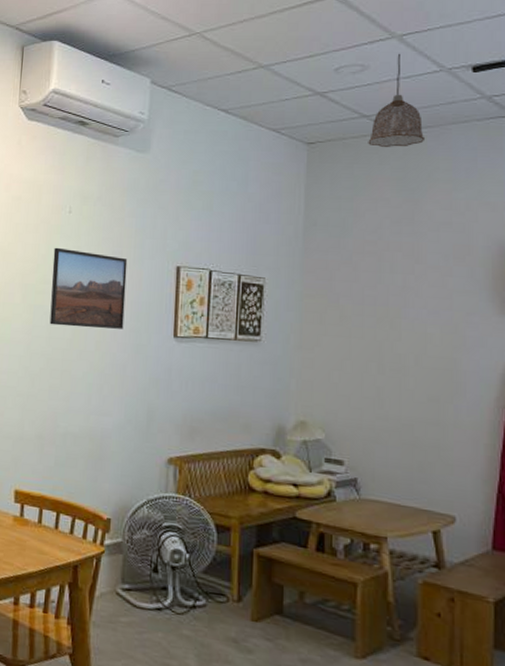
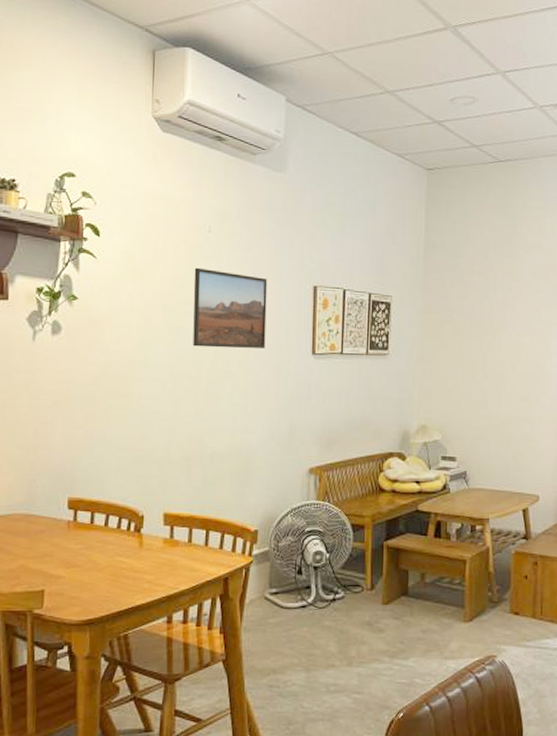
pendant lamp: present [368,53,426,147] -> none [477,88,522,176]

